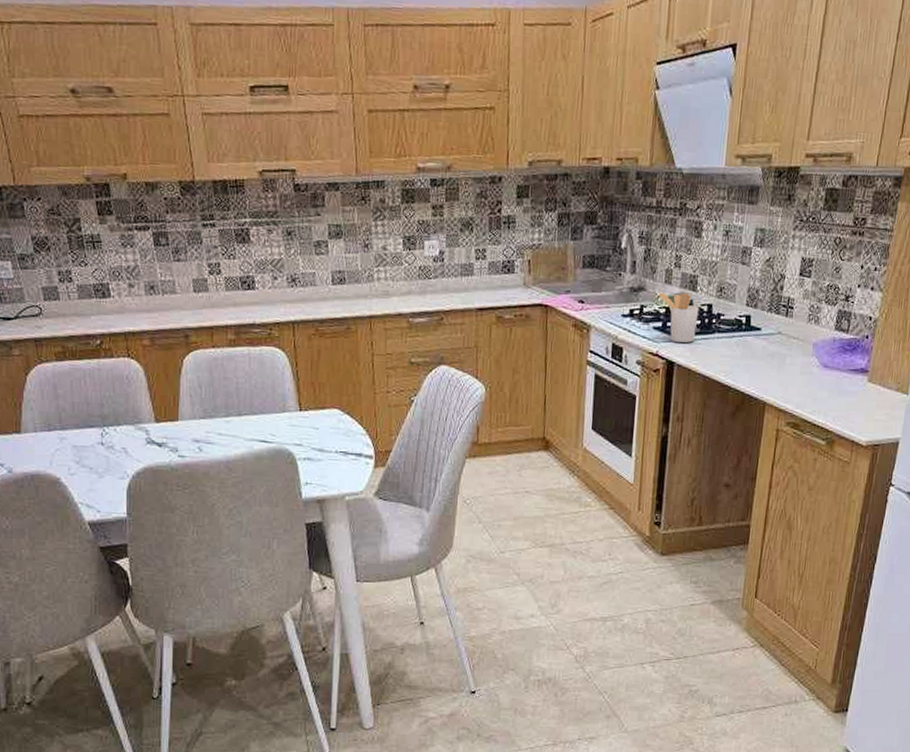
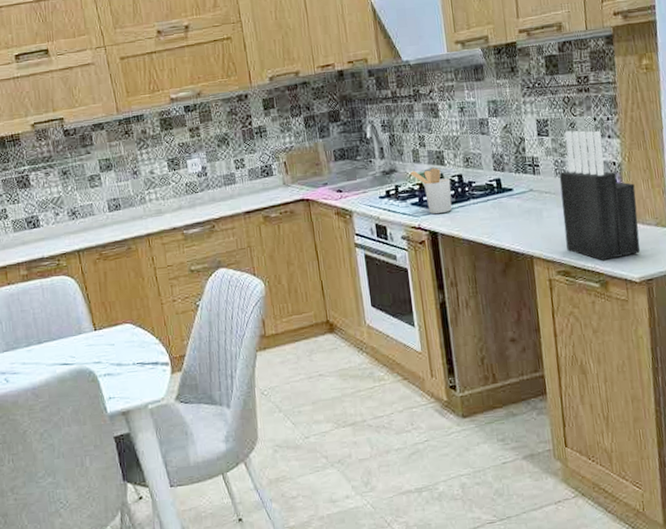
knife block: none [802,275,885,419] -> present [559,130,640,261]

